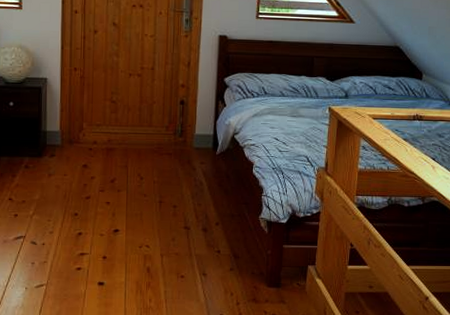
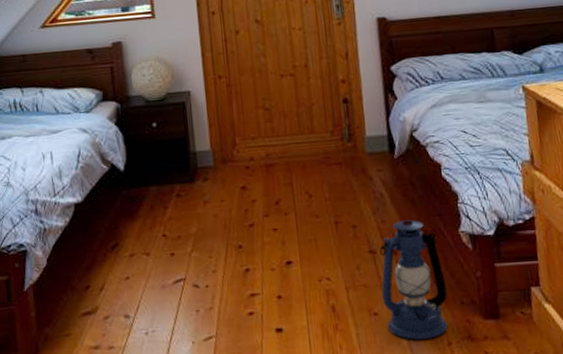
lantern: none [190,205,242,299] -> present [379,220,449,340]

